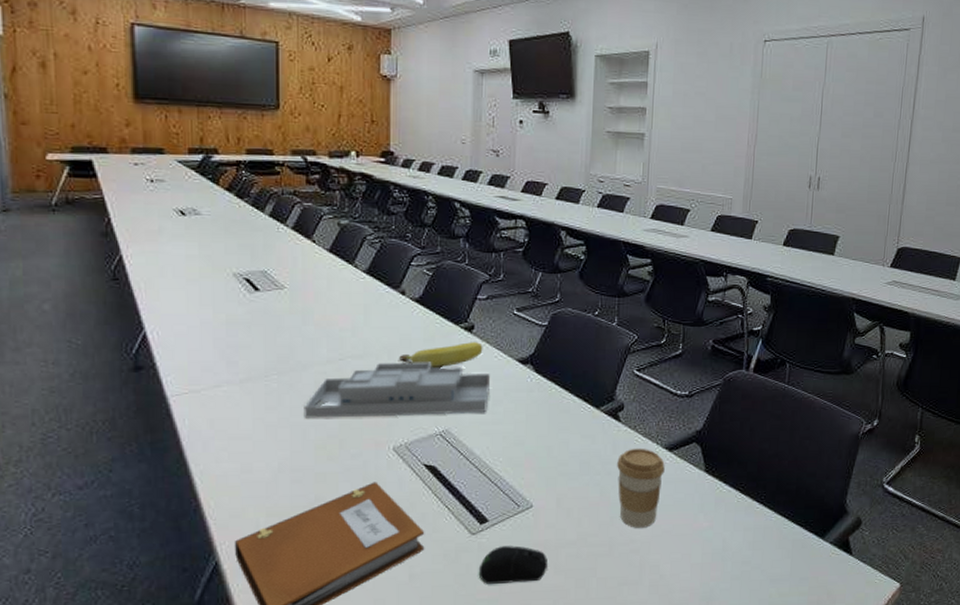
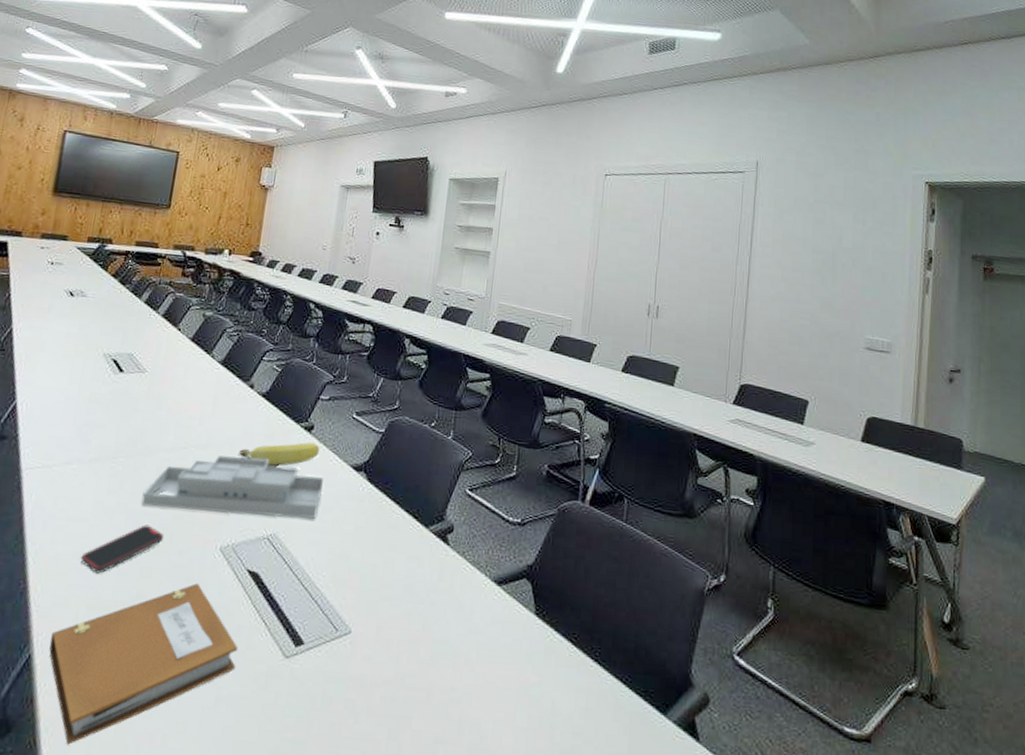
smartphone: none [250,435,334,485] -> present [80,524,165,574]
computer mouse: present [478,546,548,584] -> none [286,676,361,725]
coffee cup: present [617,448,665,528] -> none [441,577,493,674]

